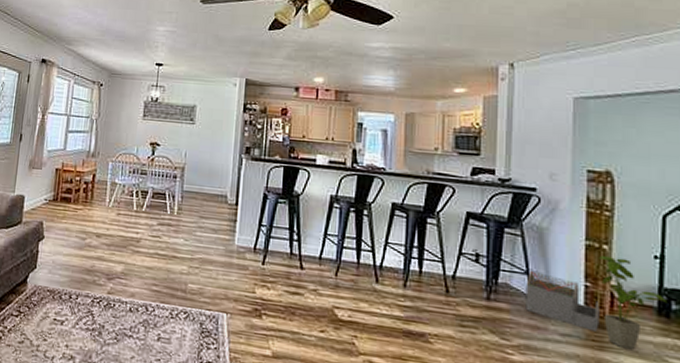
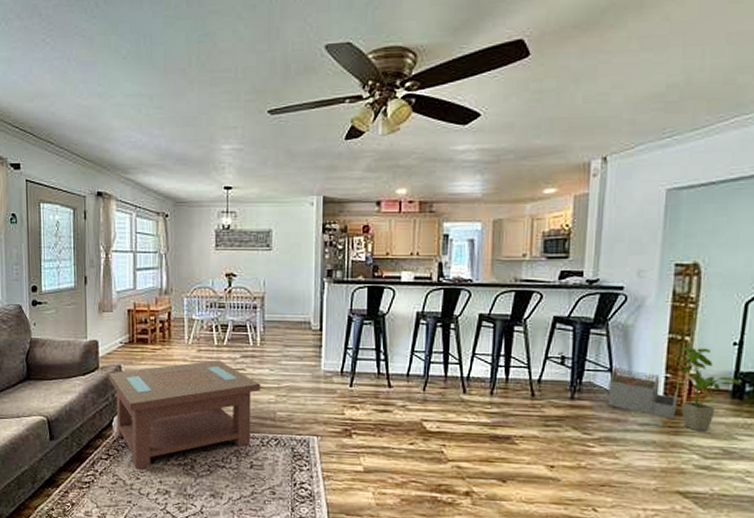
coffee table: none [30,224,175,330] -> present [109,360,261,469]

